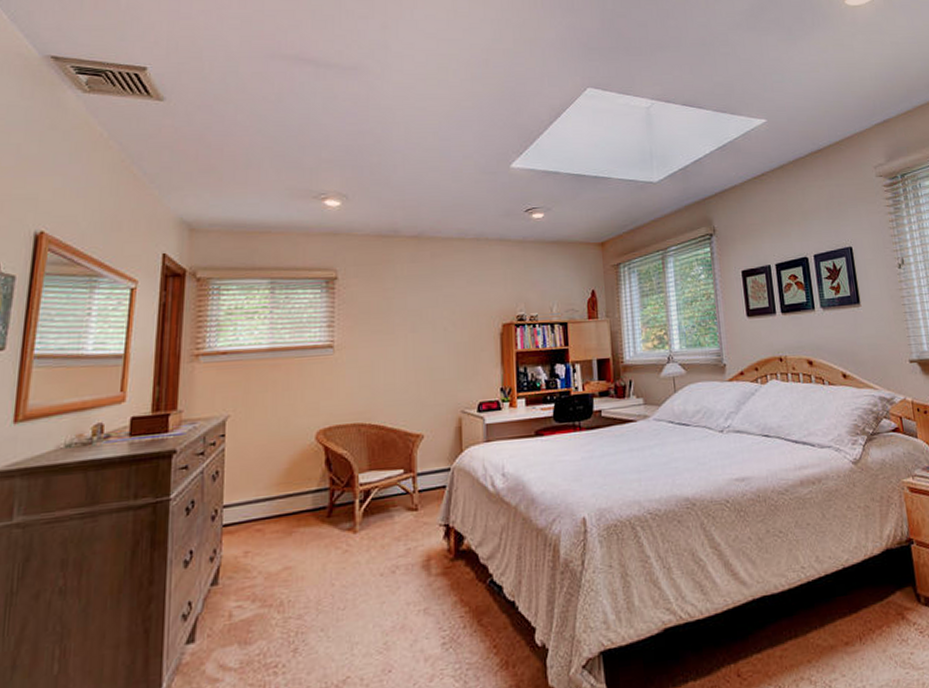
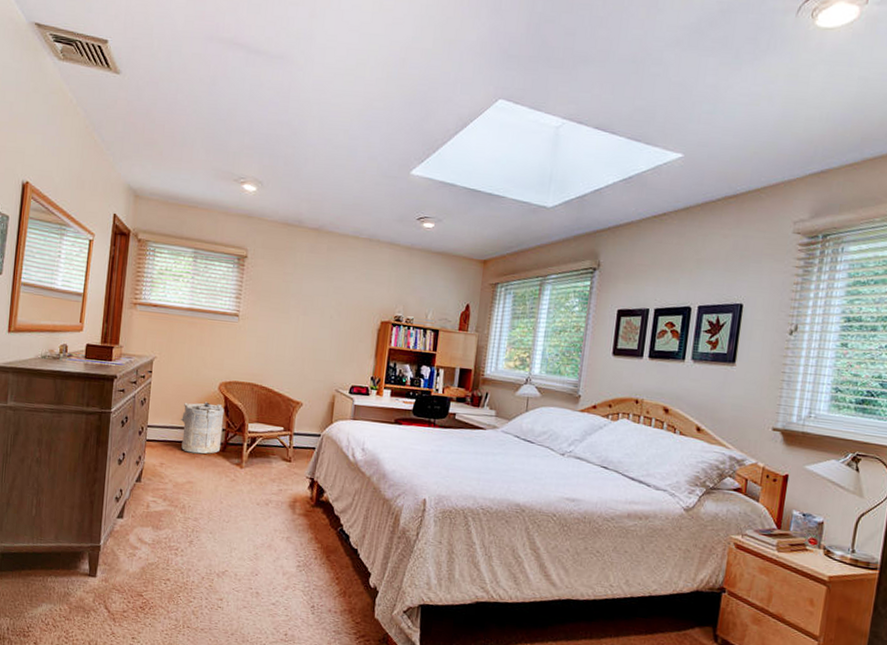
laundry hamper: none [268,456,326,530] -> present [180,401,225,454]

